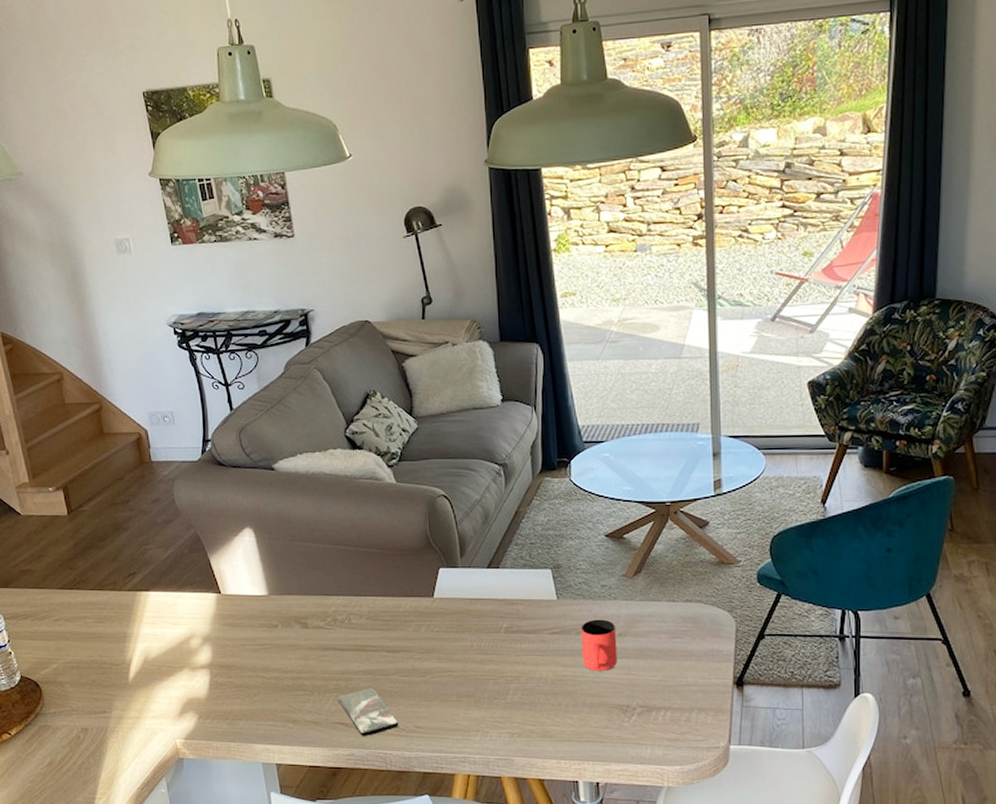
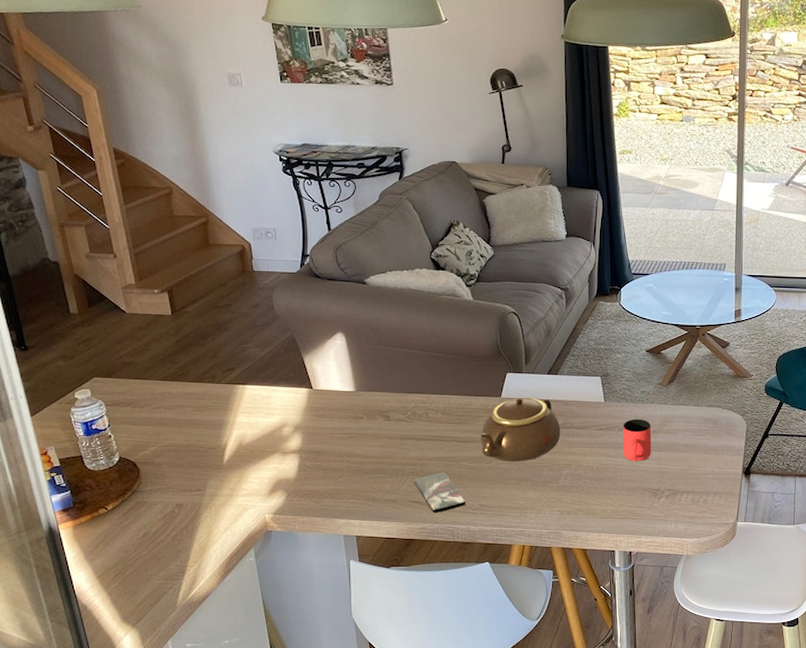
teapot: none [412,596,506,675] -> present [481,397,561,462]

